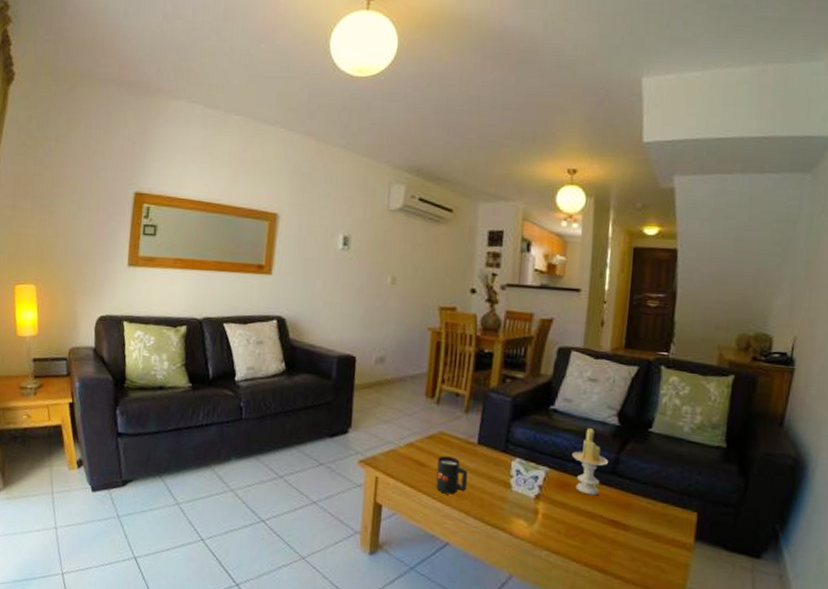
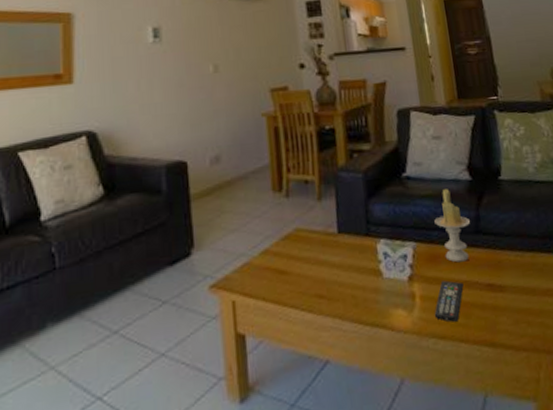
mug: present [436,456,468,495] -> none [299,254,336,302]
remote control: none [552,506,587,543] -> present [434,280,464,322]

